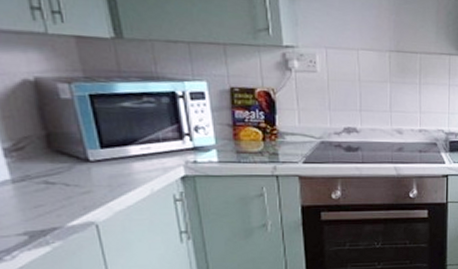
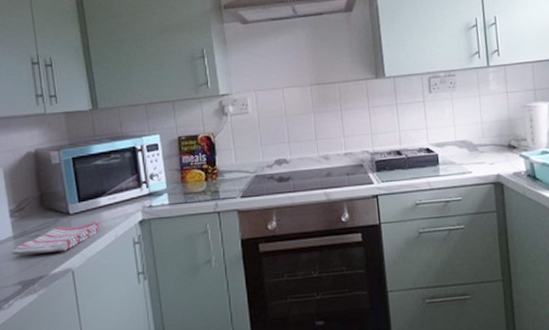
dish towel: none [9,172,131,203] -> present [10,221,100,256]

